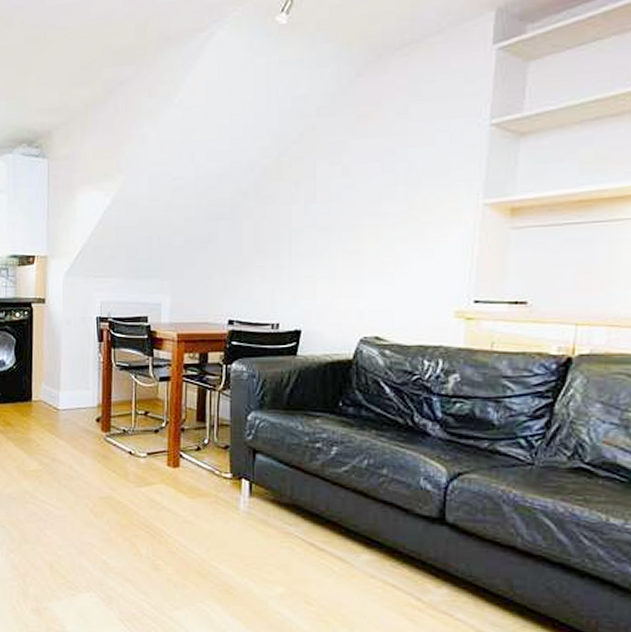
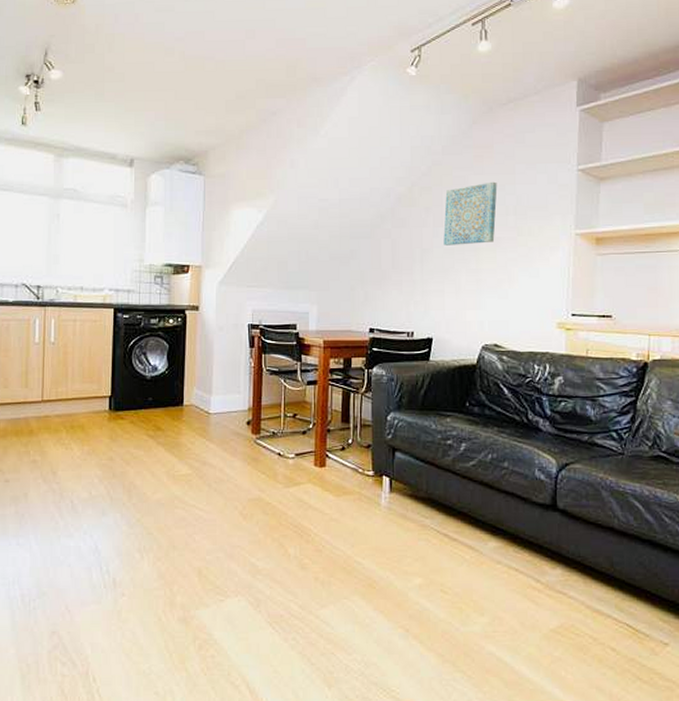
wall art: none [317,145,385,224] -> present [443,181,498,246]

